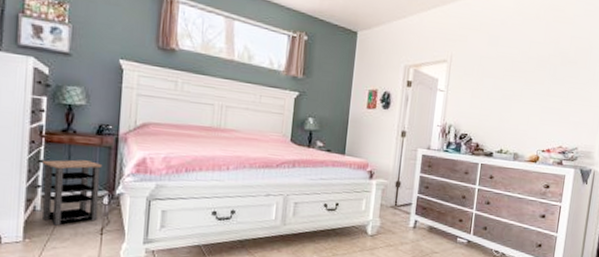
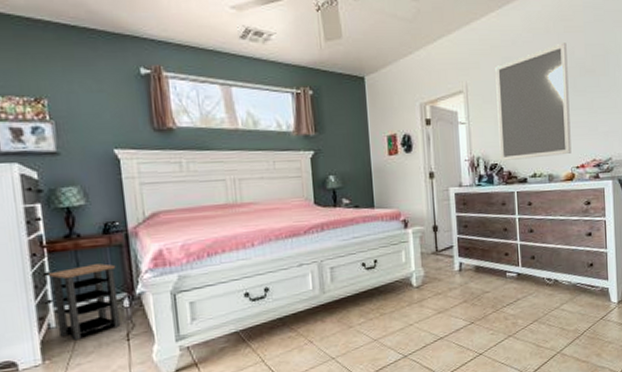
home mirror: none [471,31,554,137] -> present [495,43,572,162]

